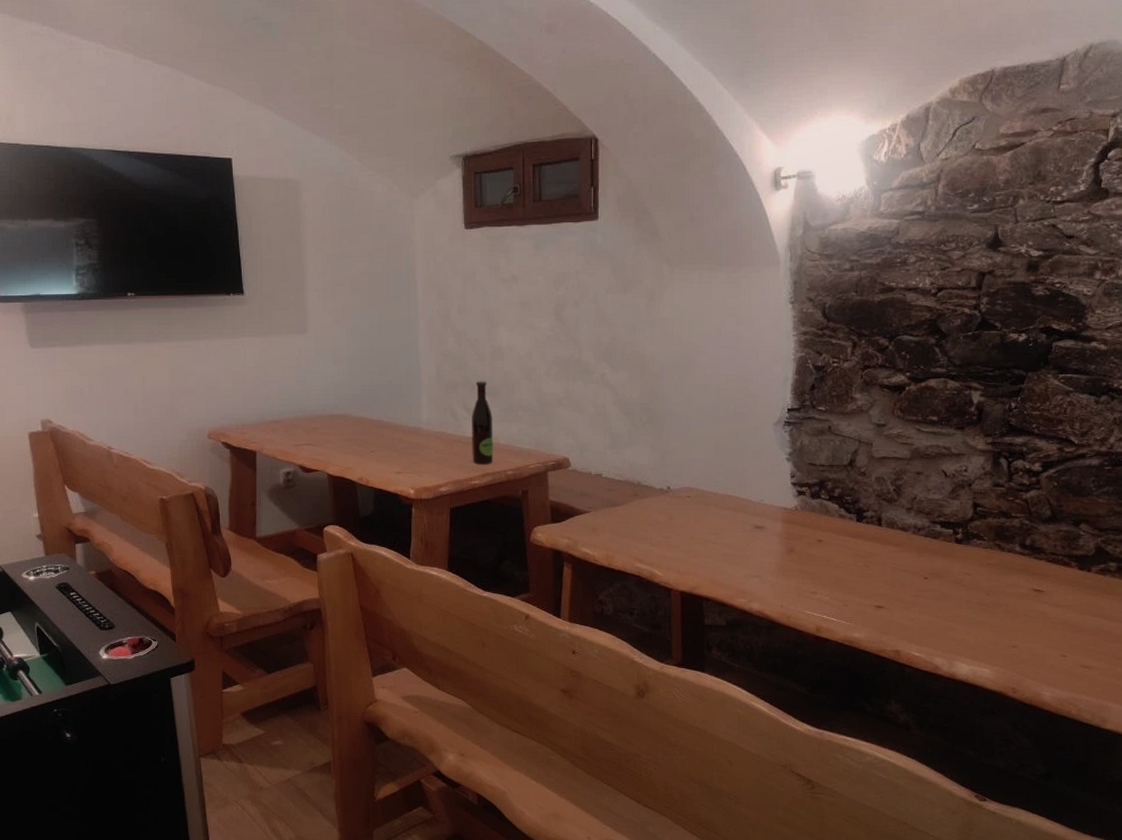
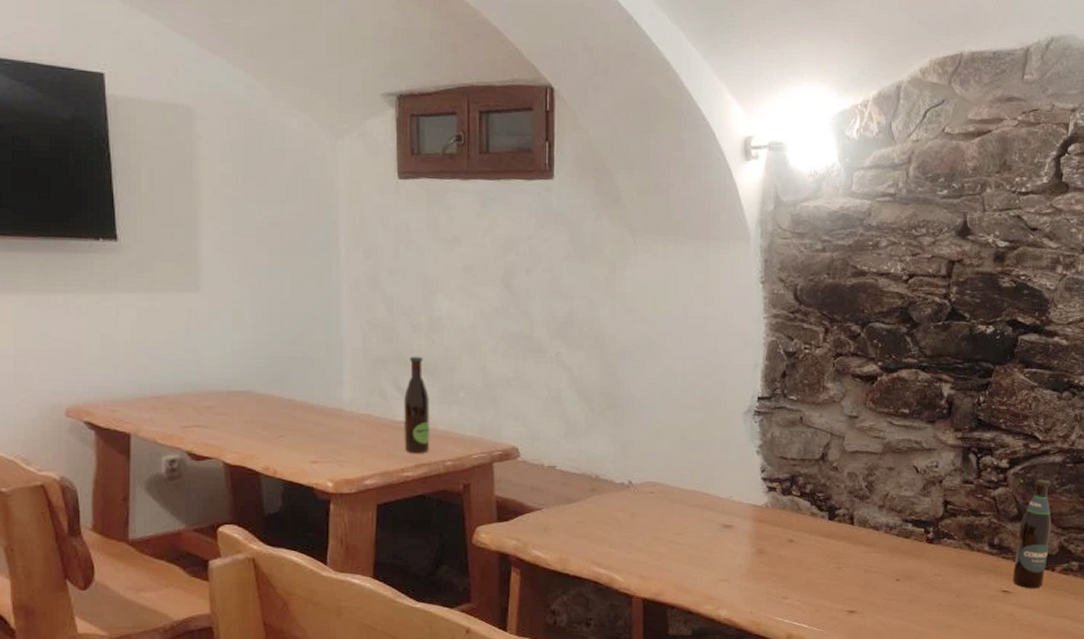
bottle: none [1045,482,1088,589] -> present [1012,479,1052,589]

